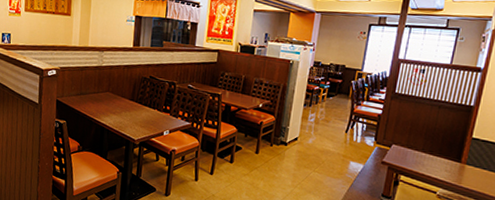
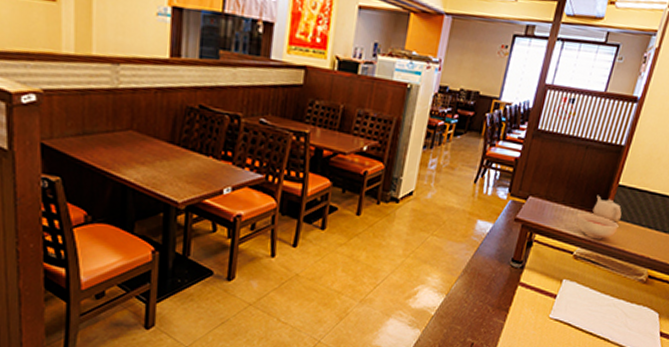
bowl: none [436,159,477,183] -> present [575,212,619,240]
teapot: none [450,145,478,169] -> present [592,195,622,222]

